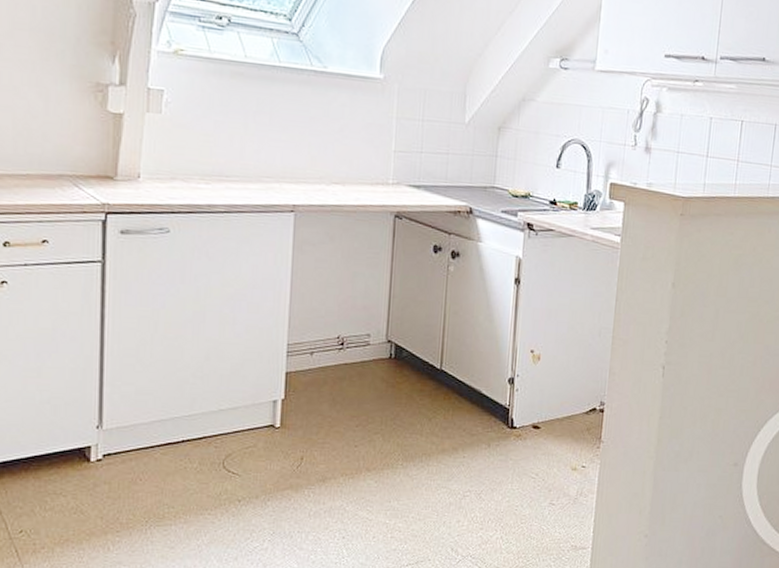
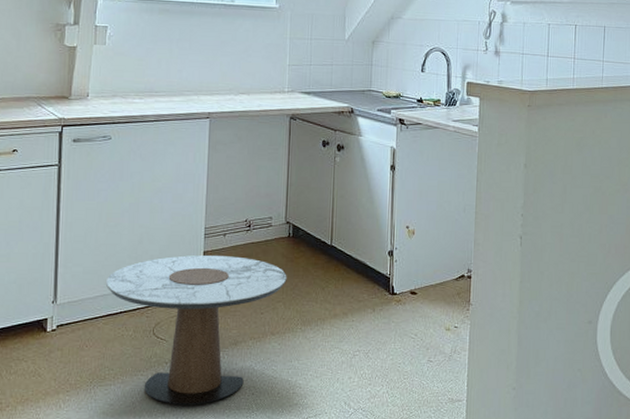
side table: none [165,376,387,550] -> present [106,255,287,406]

